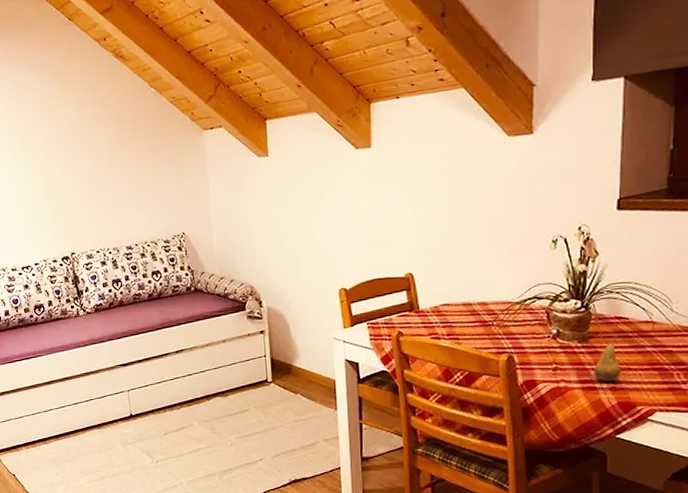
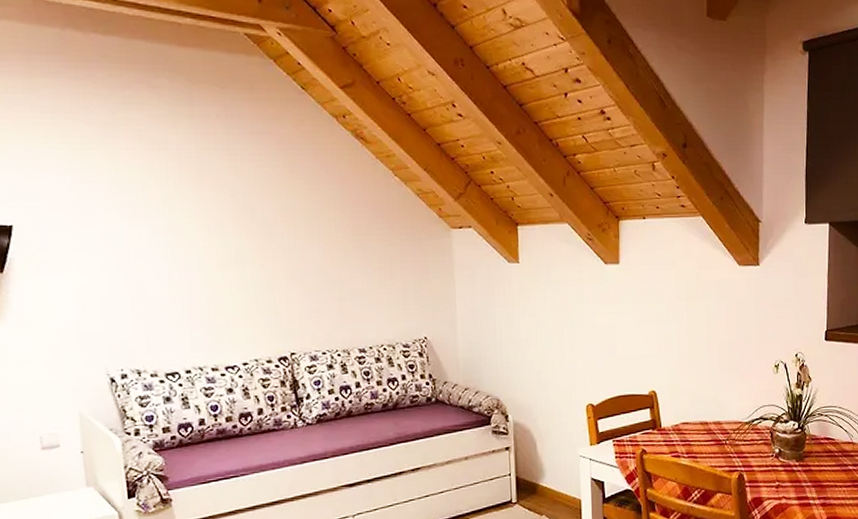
fruit: present [594,335,621,381] -> none [809,455,830,498]

